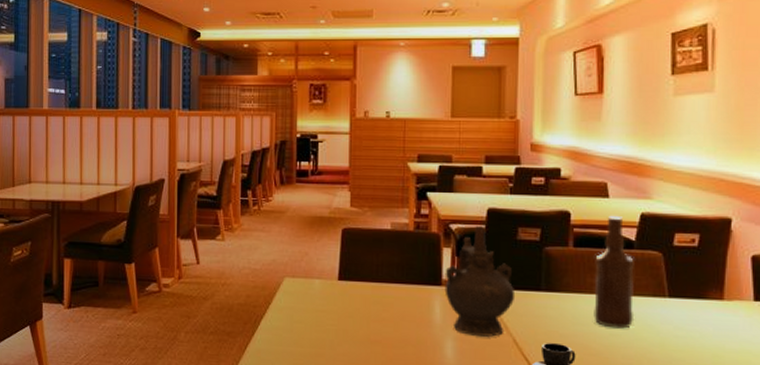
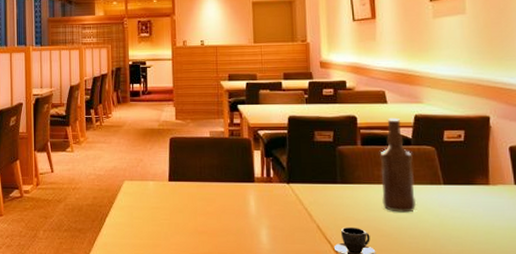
ceremonial vessel: present [444,226,516,338] -> none [256,131,316,225]

